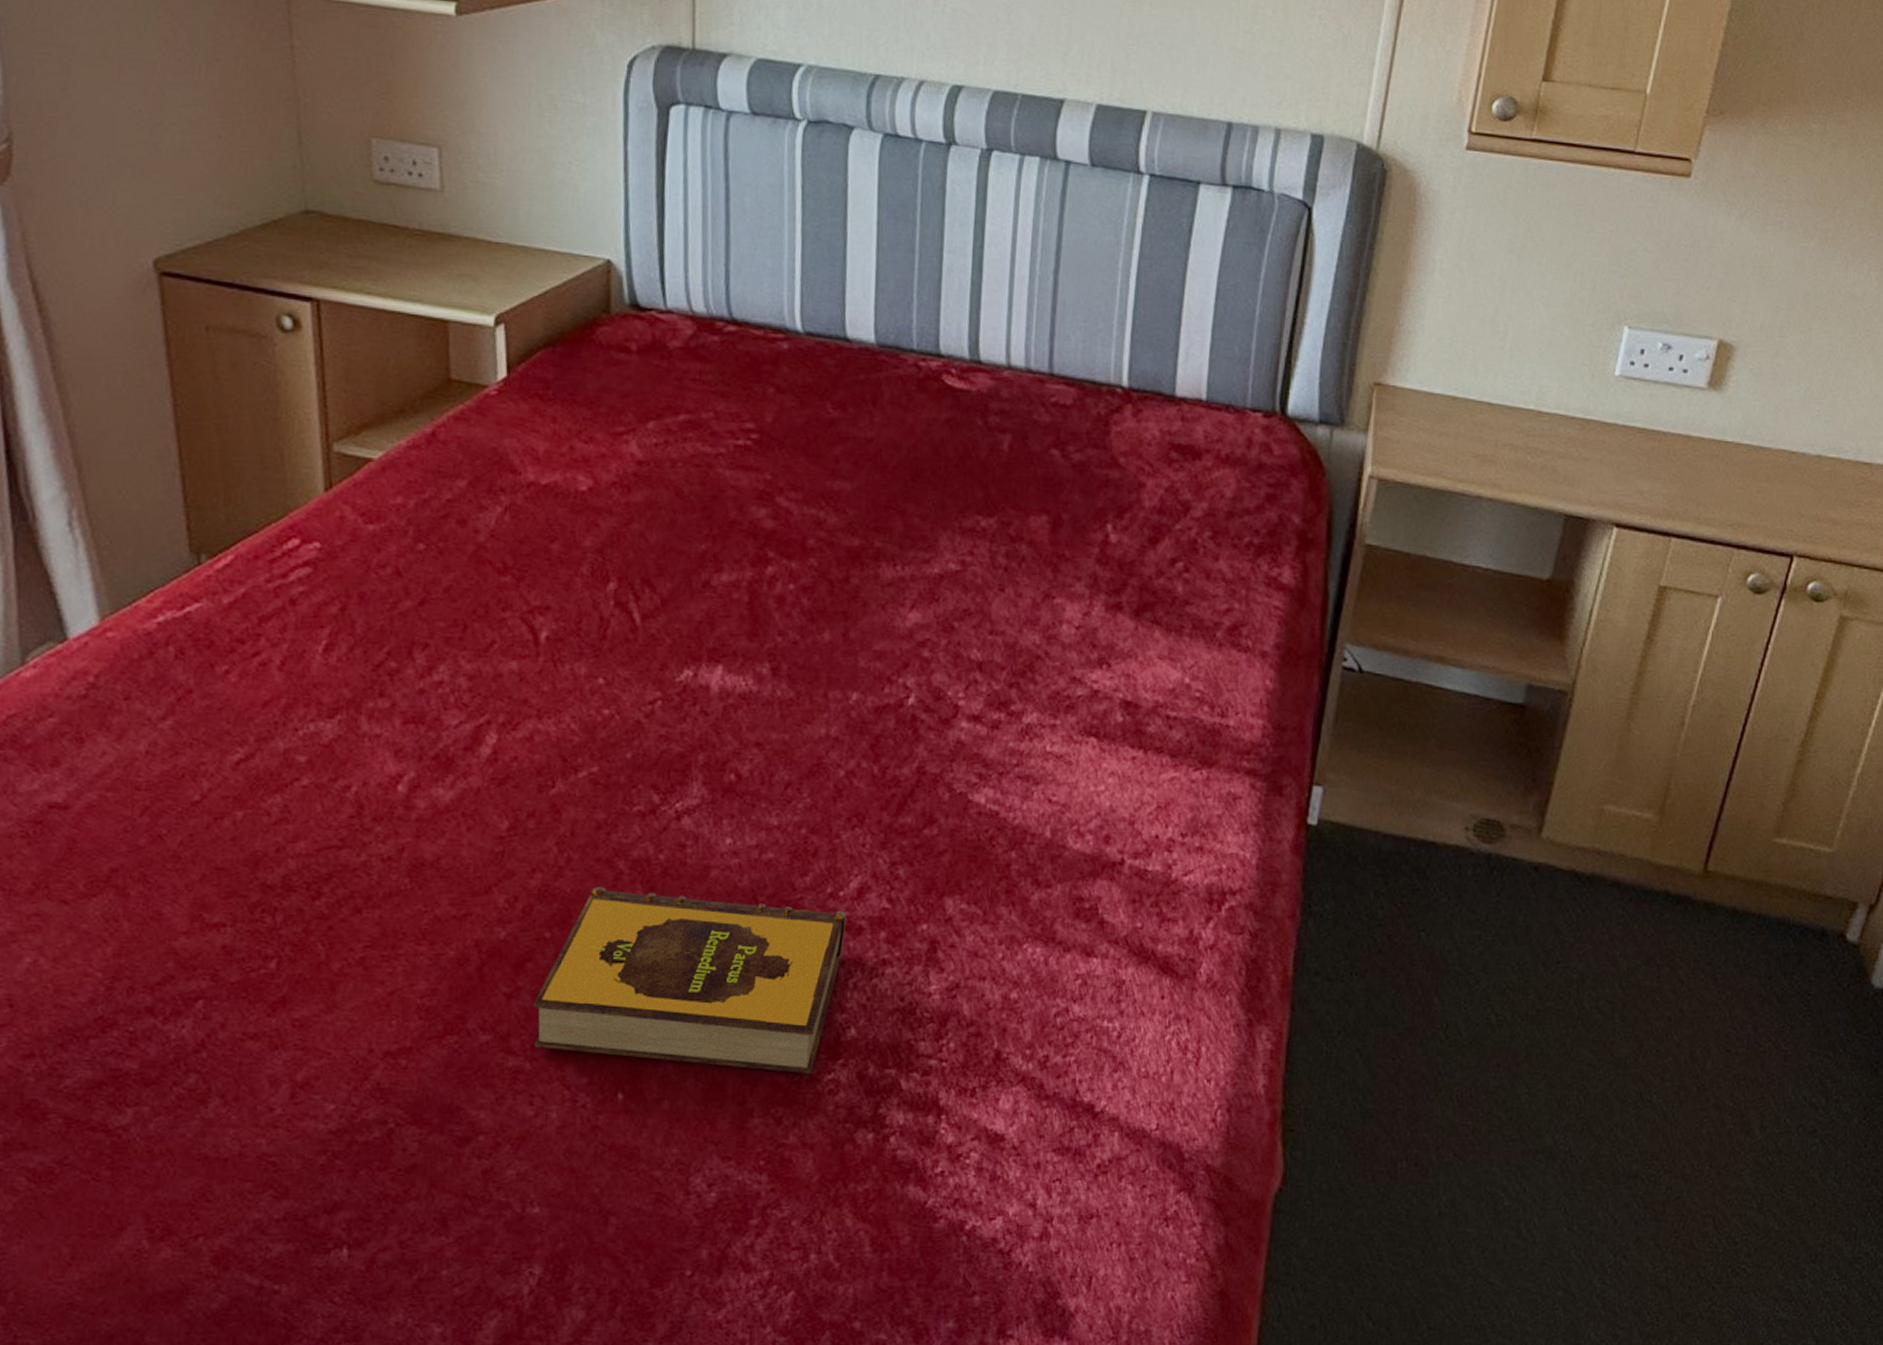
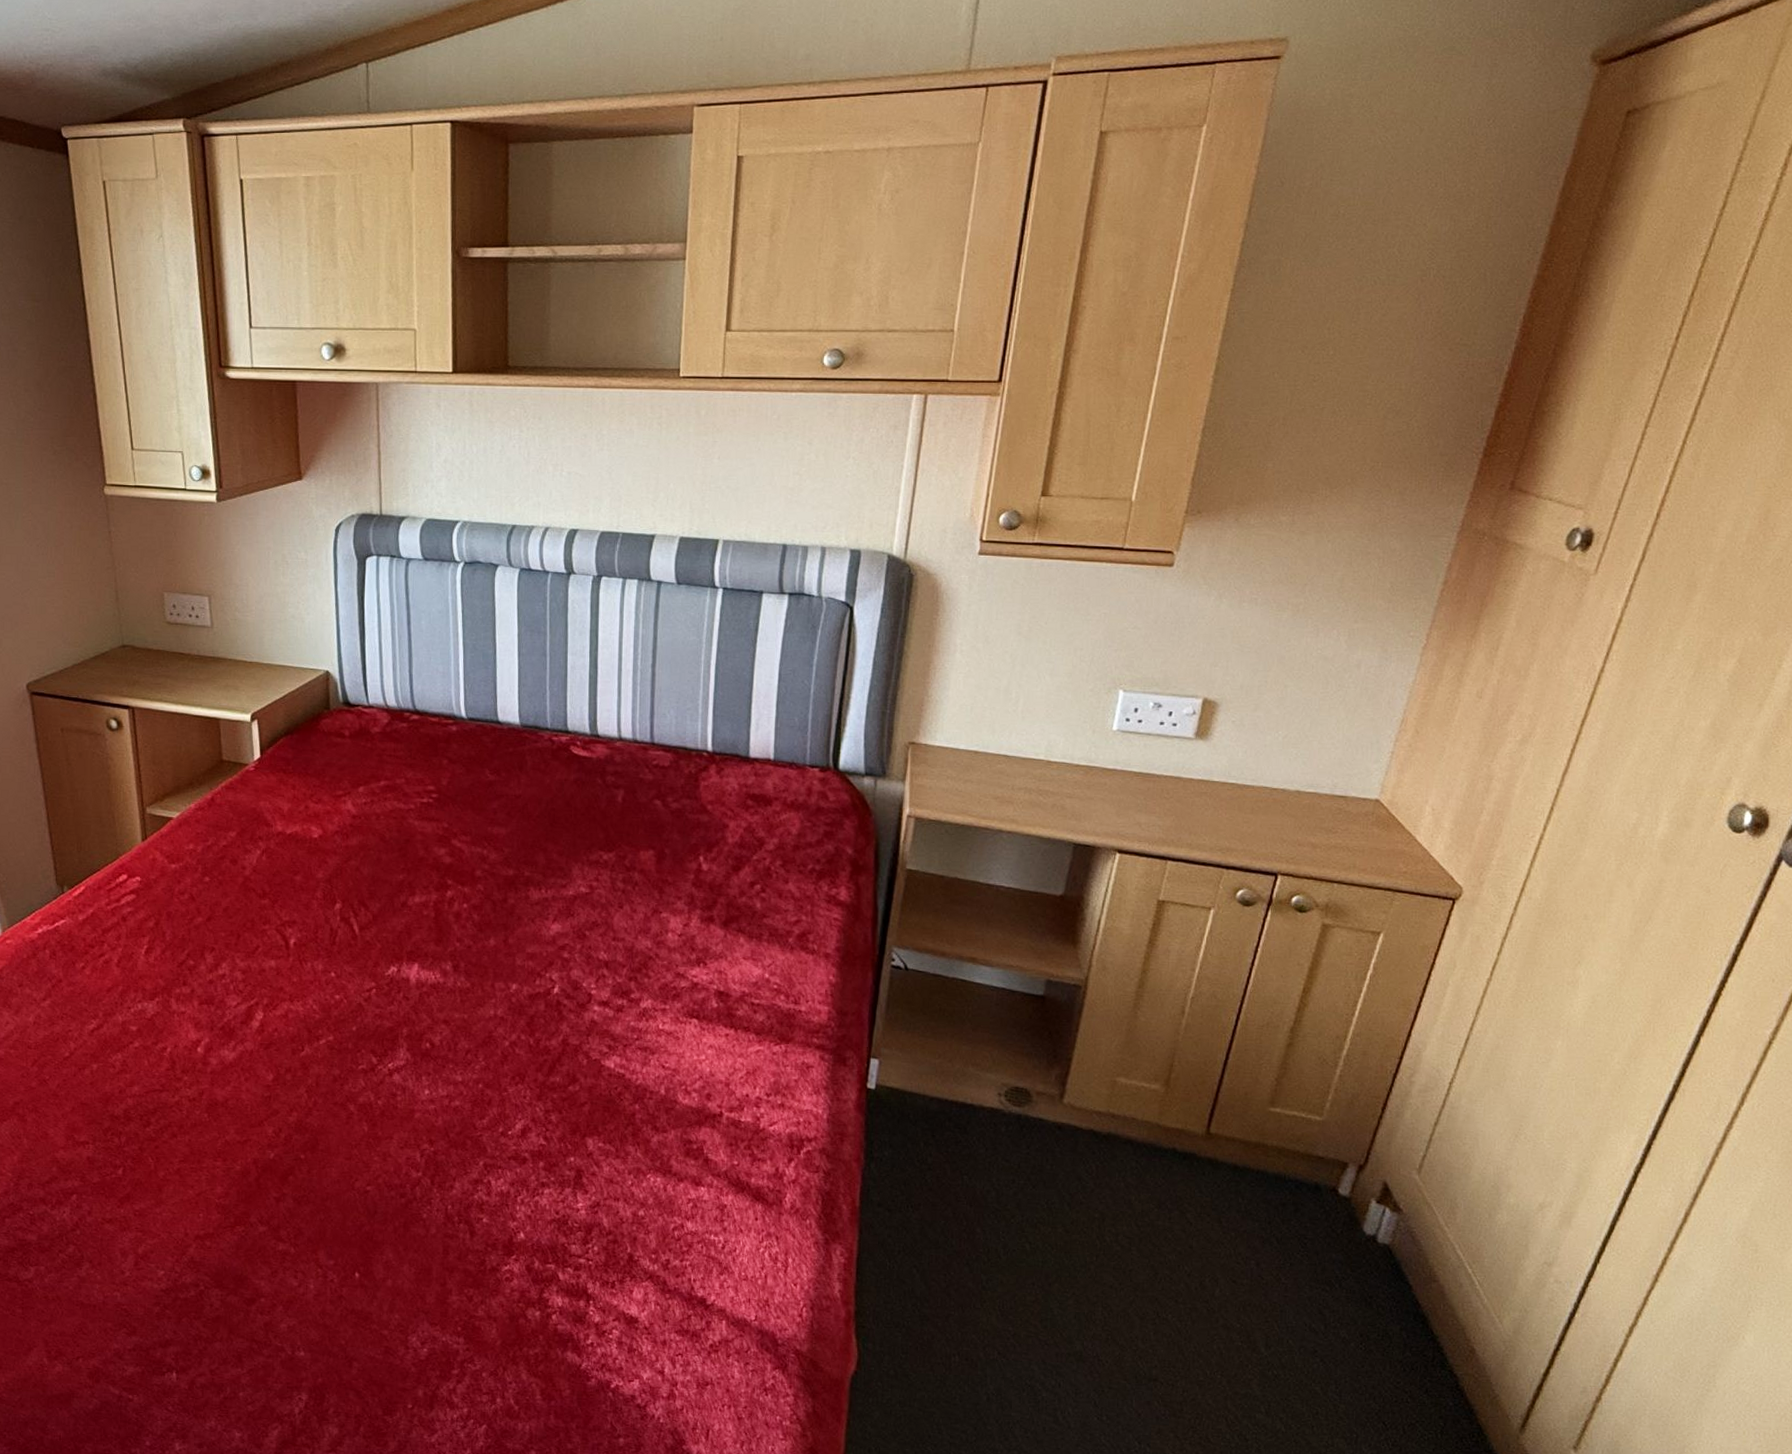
hardback book: present [533,887,846,1074] -> none [294,1123,514,1265]

